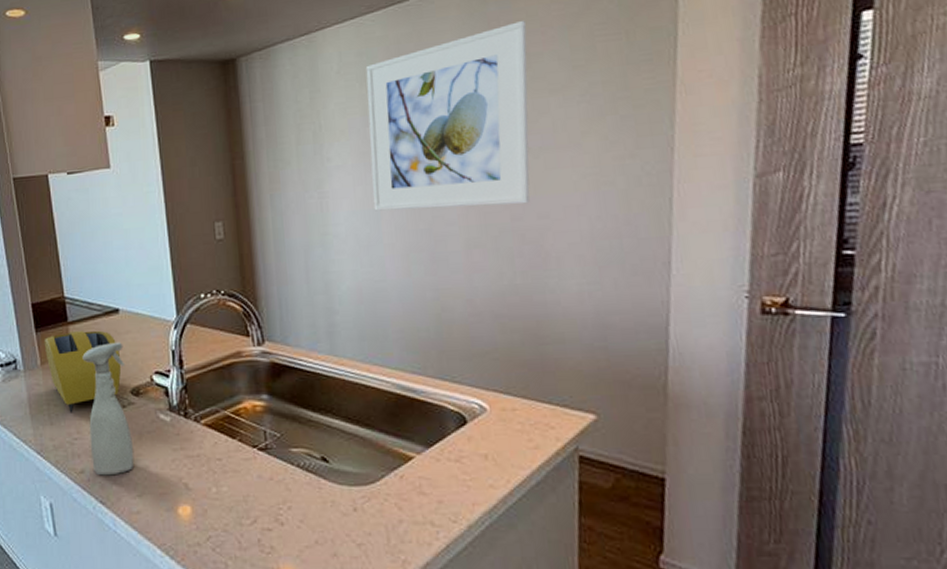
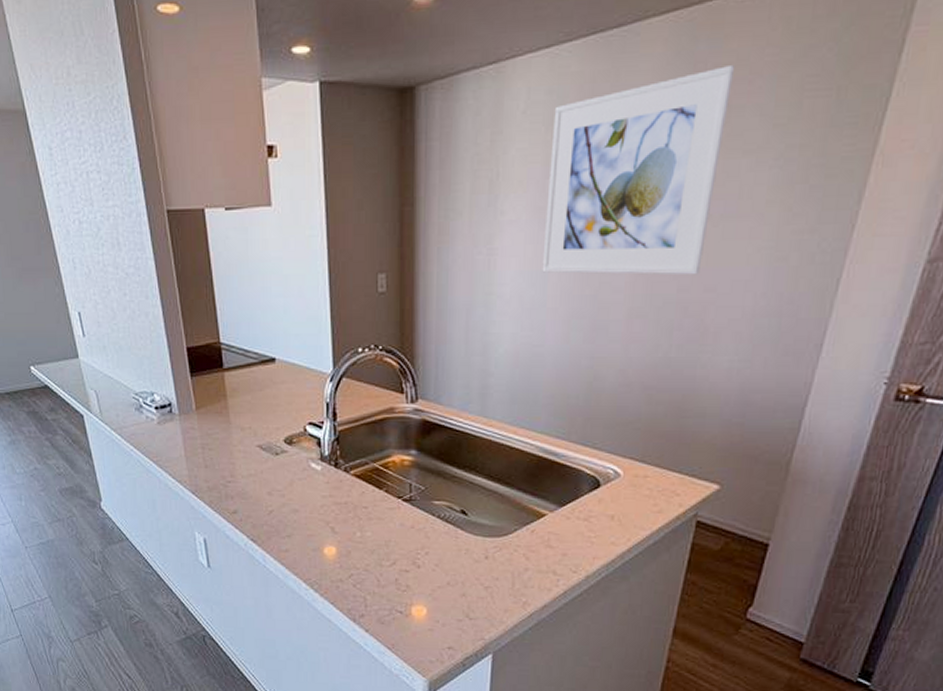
toaster: present [44,330,122,413] -> none [199,378,276,458]
spray bottle: present [82,342,135,476] -> none [237,391,285,517]

